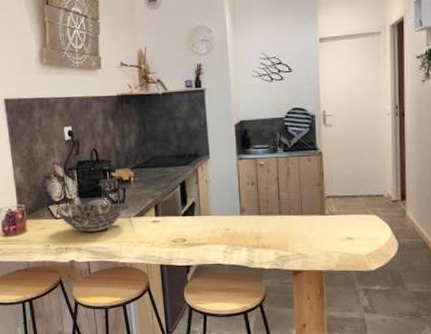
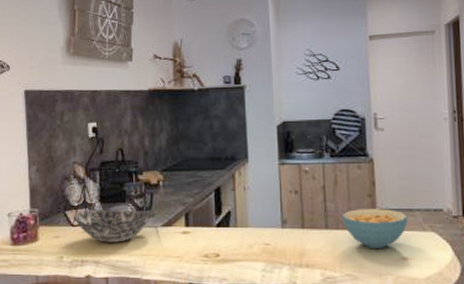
cereal bowl: none [293,196,352,230] -> present [341,209,408,248]

